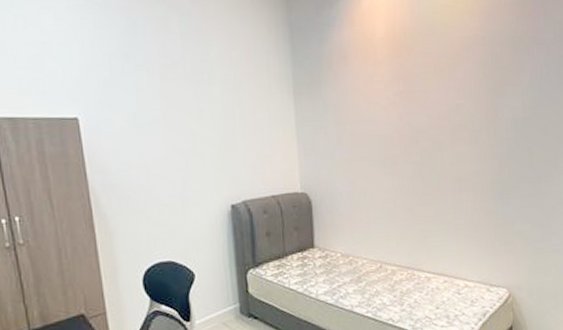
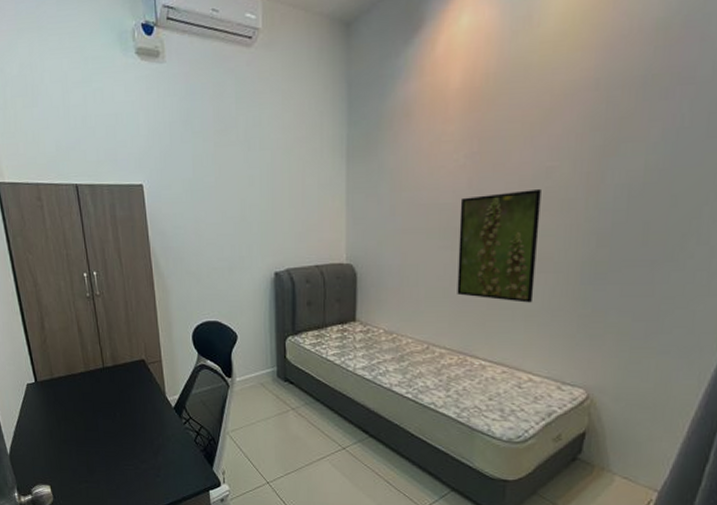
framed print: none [394,121,460,218] -> present [457,188,541,303]

